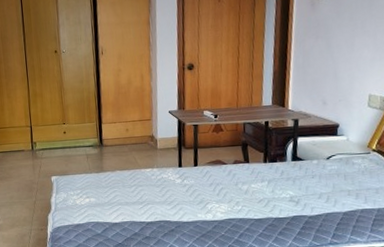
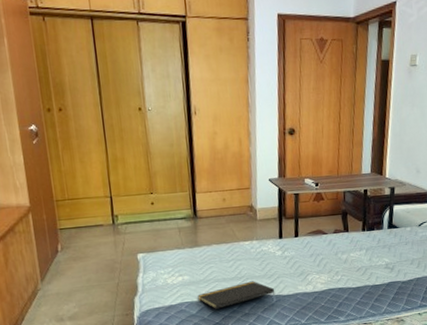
notepad: none [102,206,175,231] -> present [197,281,276,309]

